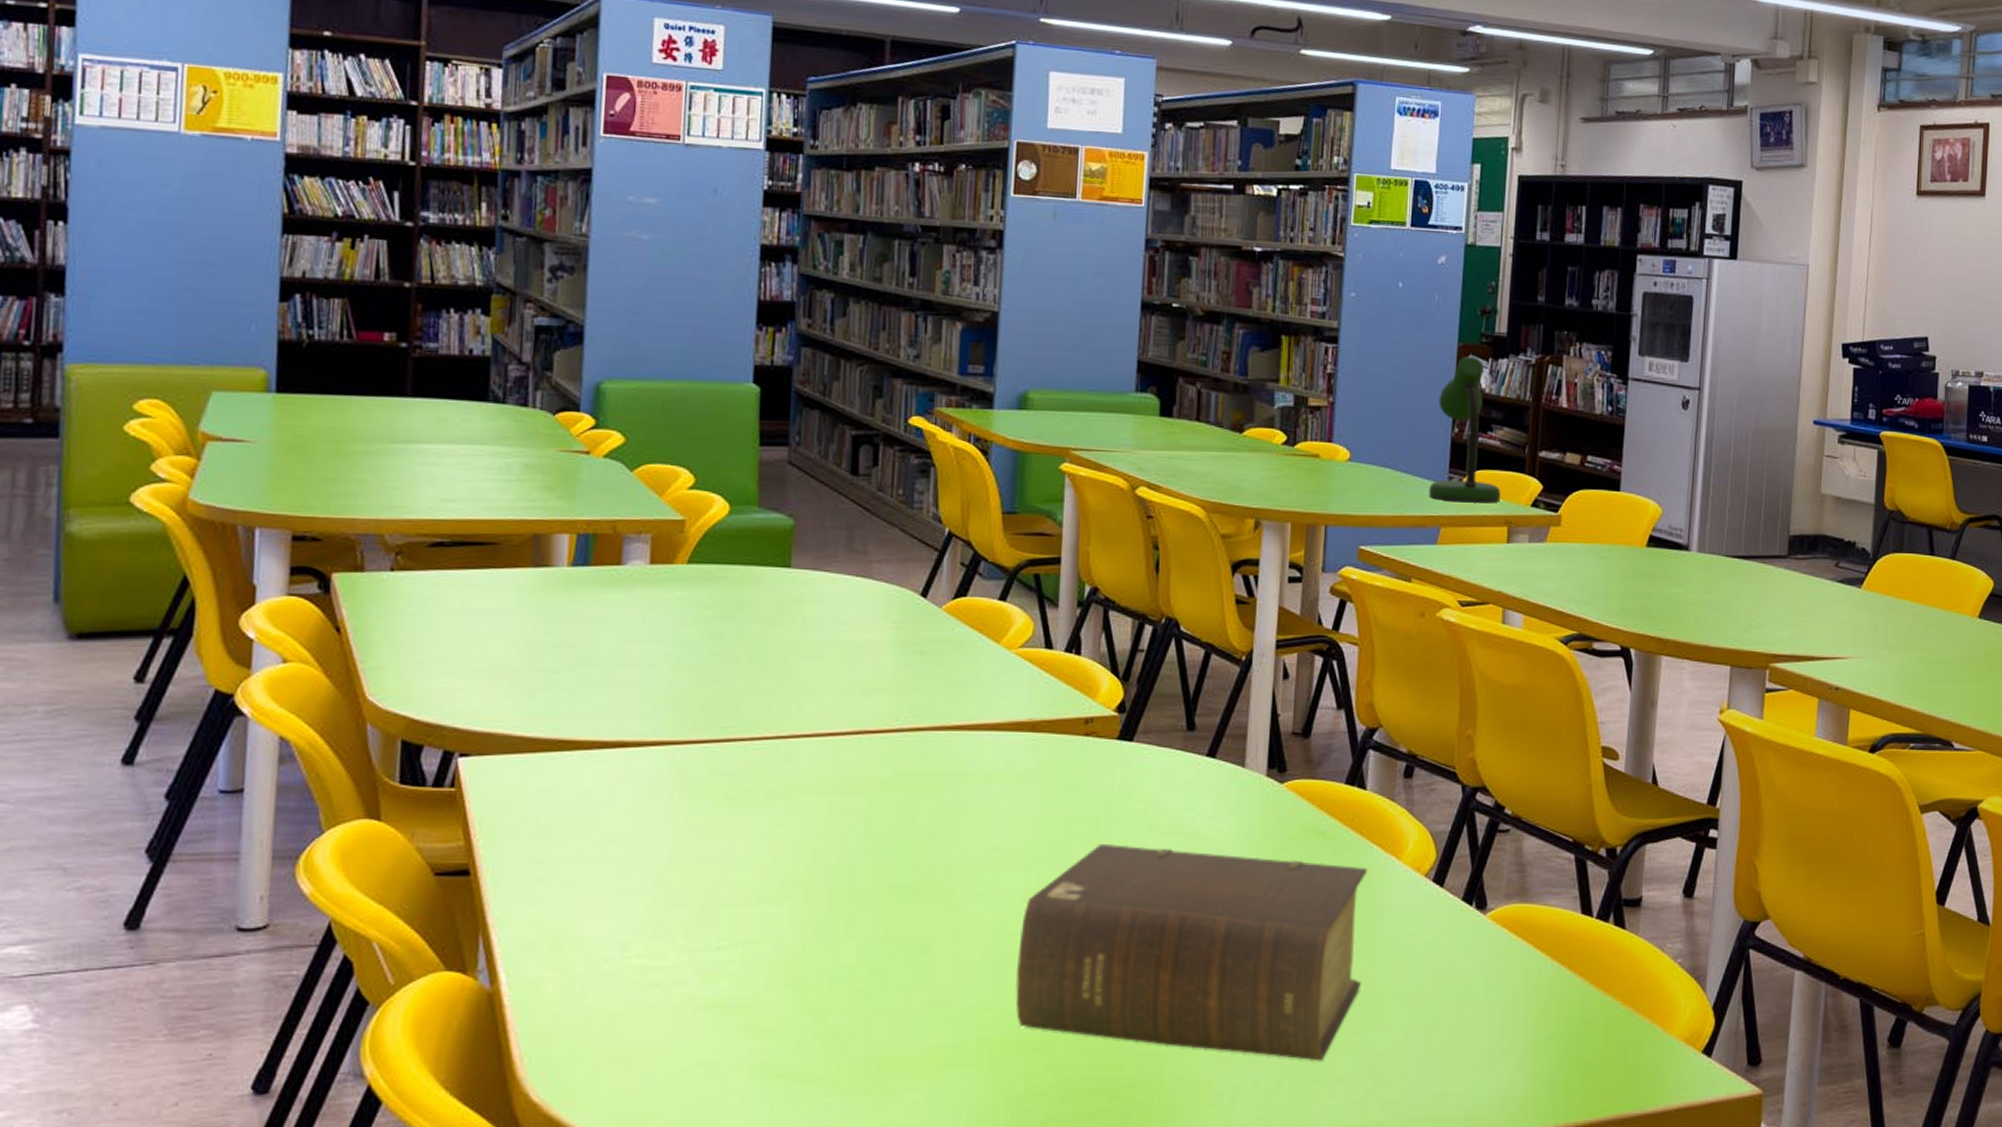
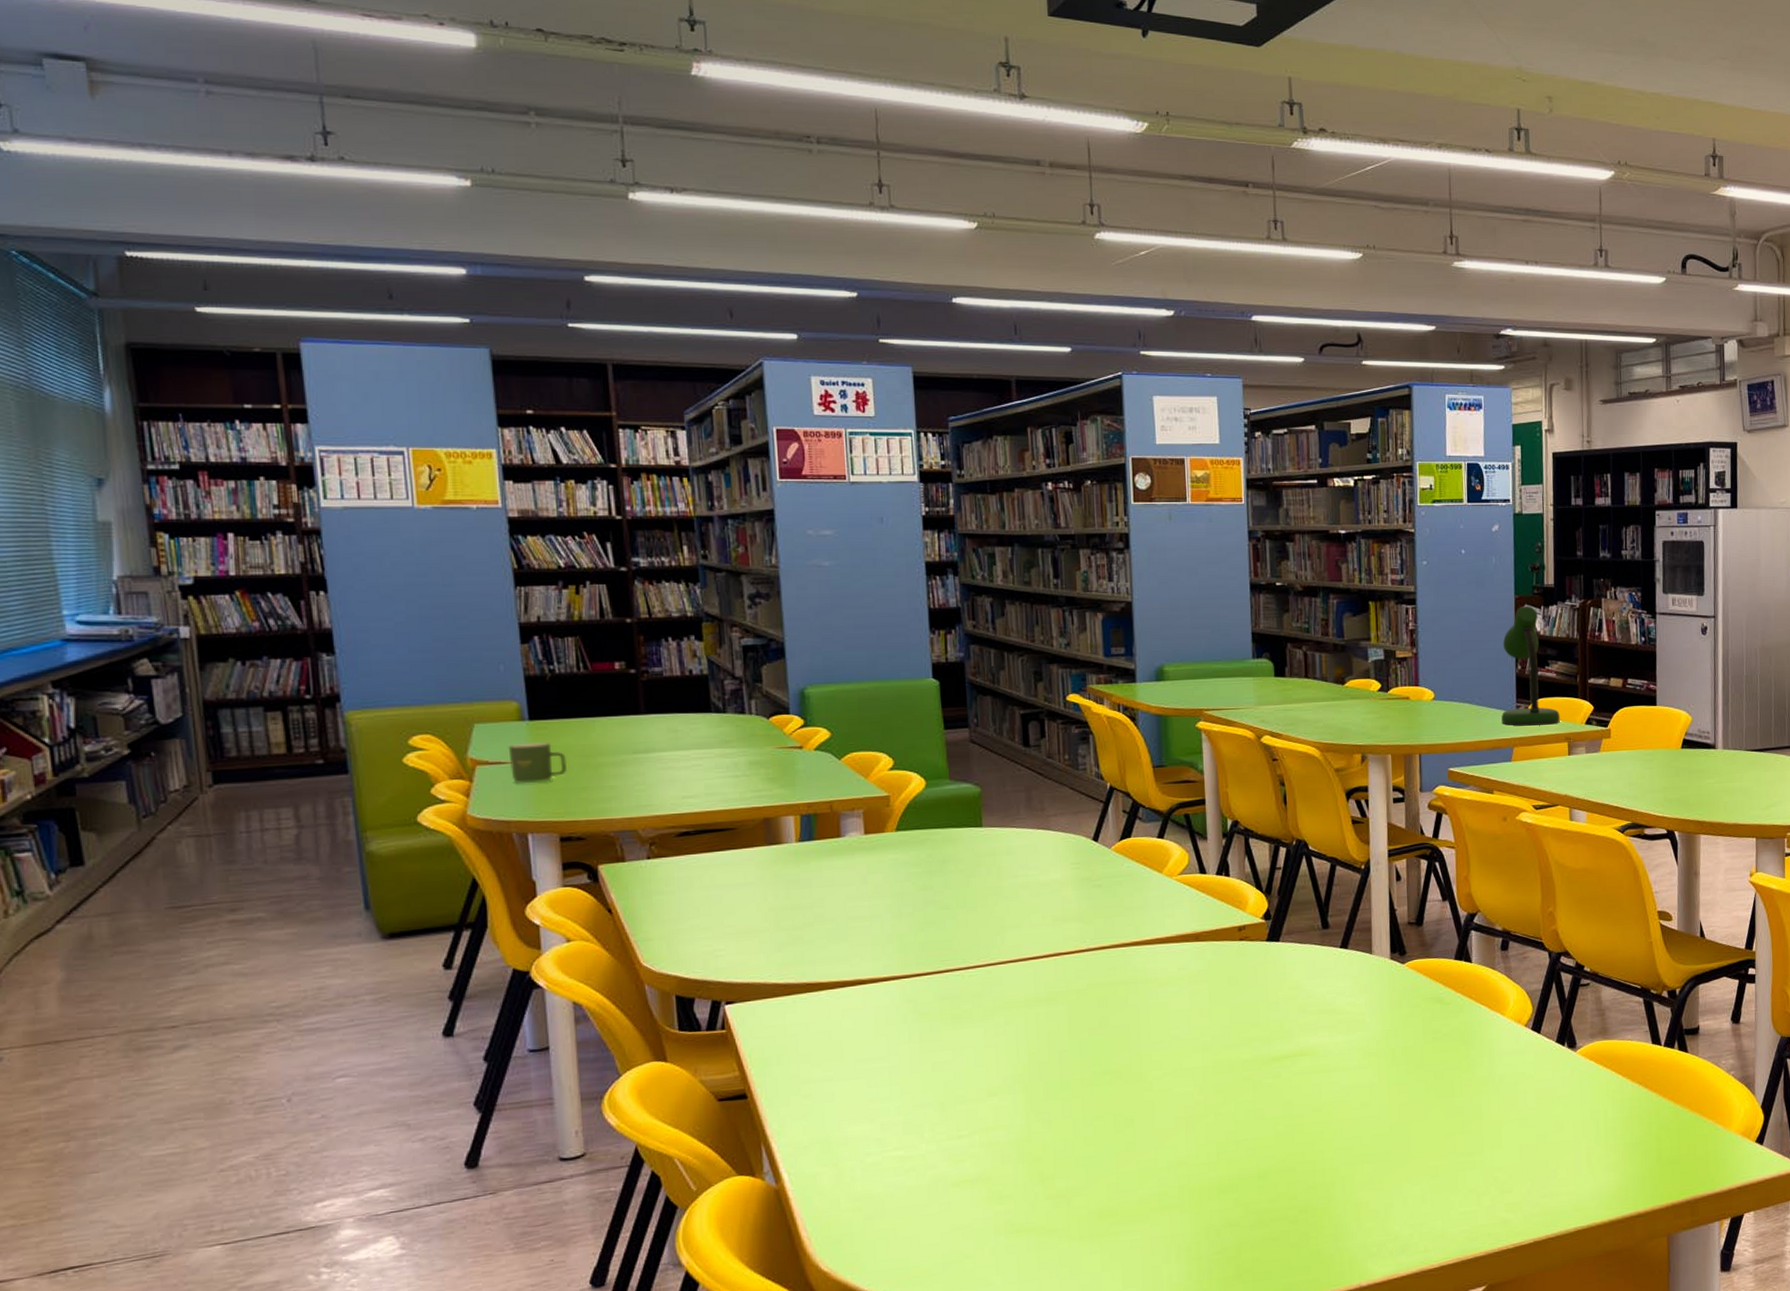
mug: none [246,419,313,469] -> present [508,742,567,785]
bible: present [1015,843,1368,1062] -> none [1203,1023,1482,1179]

